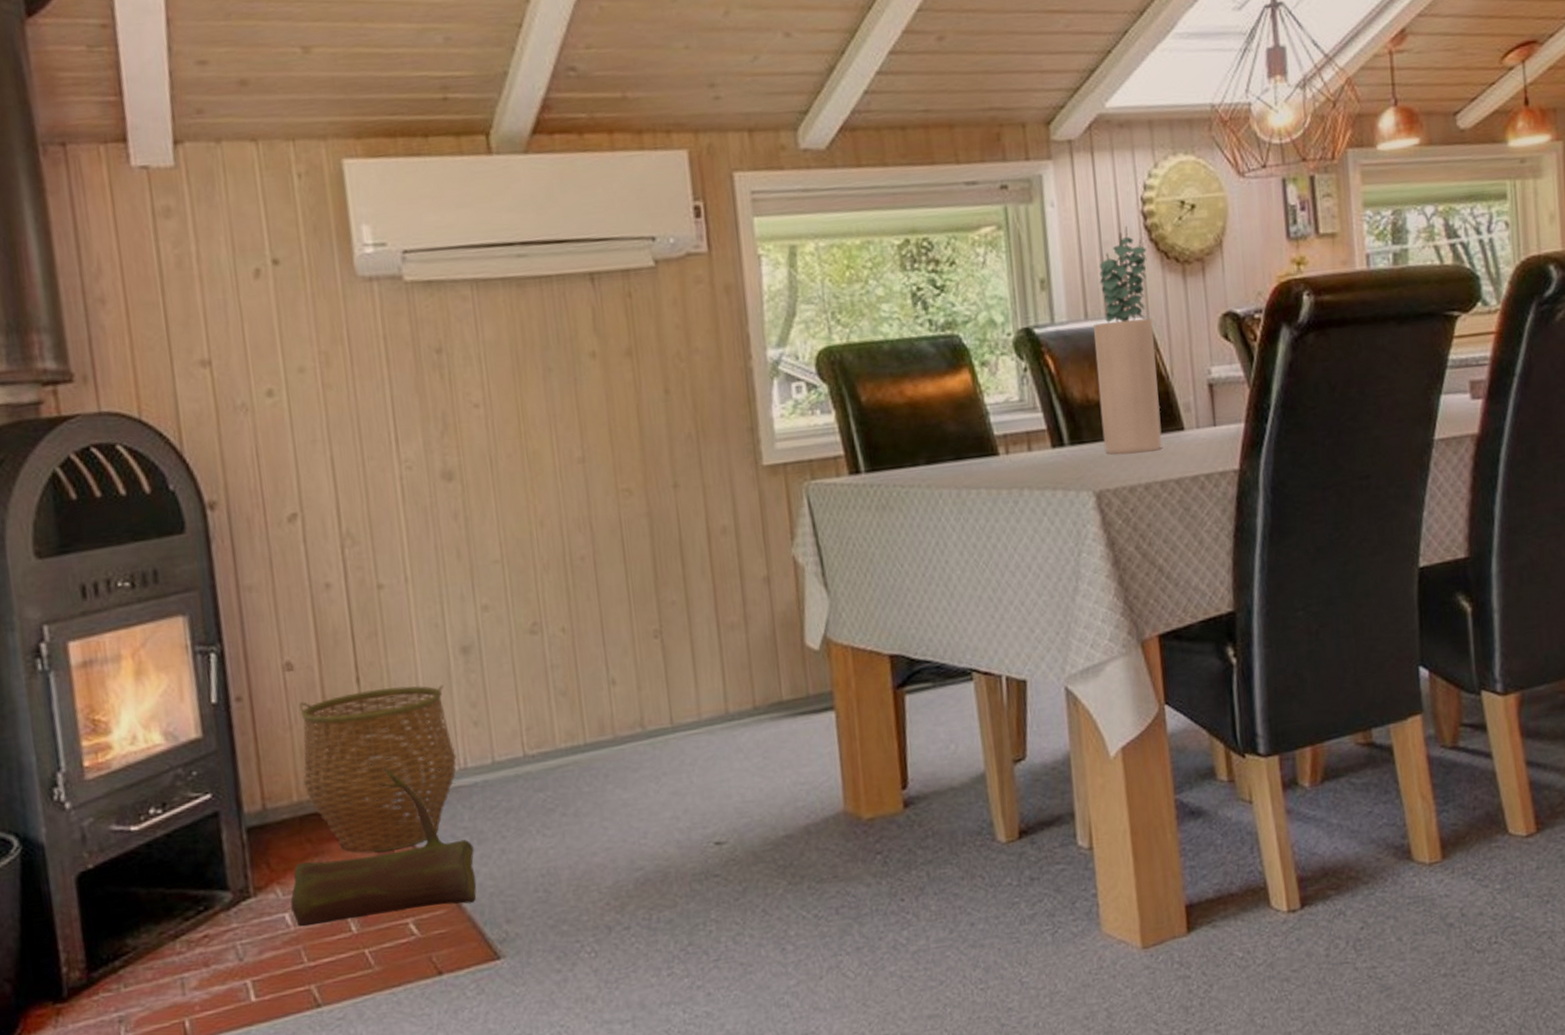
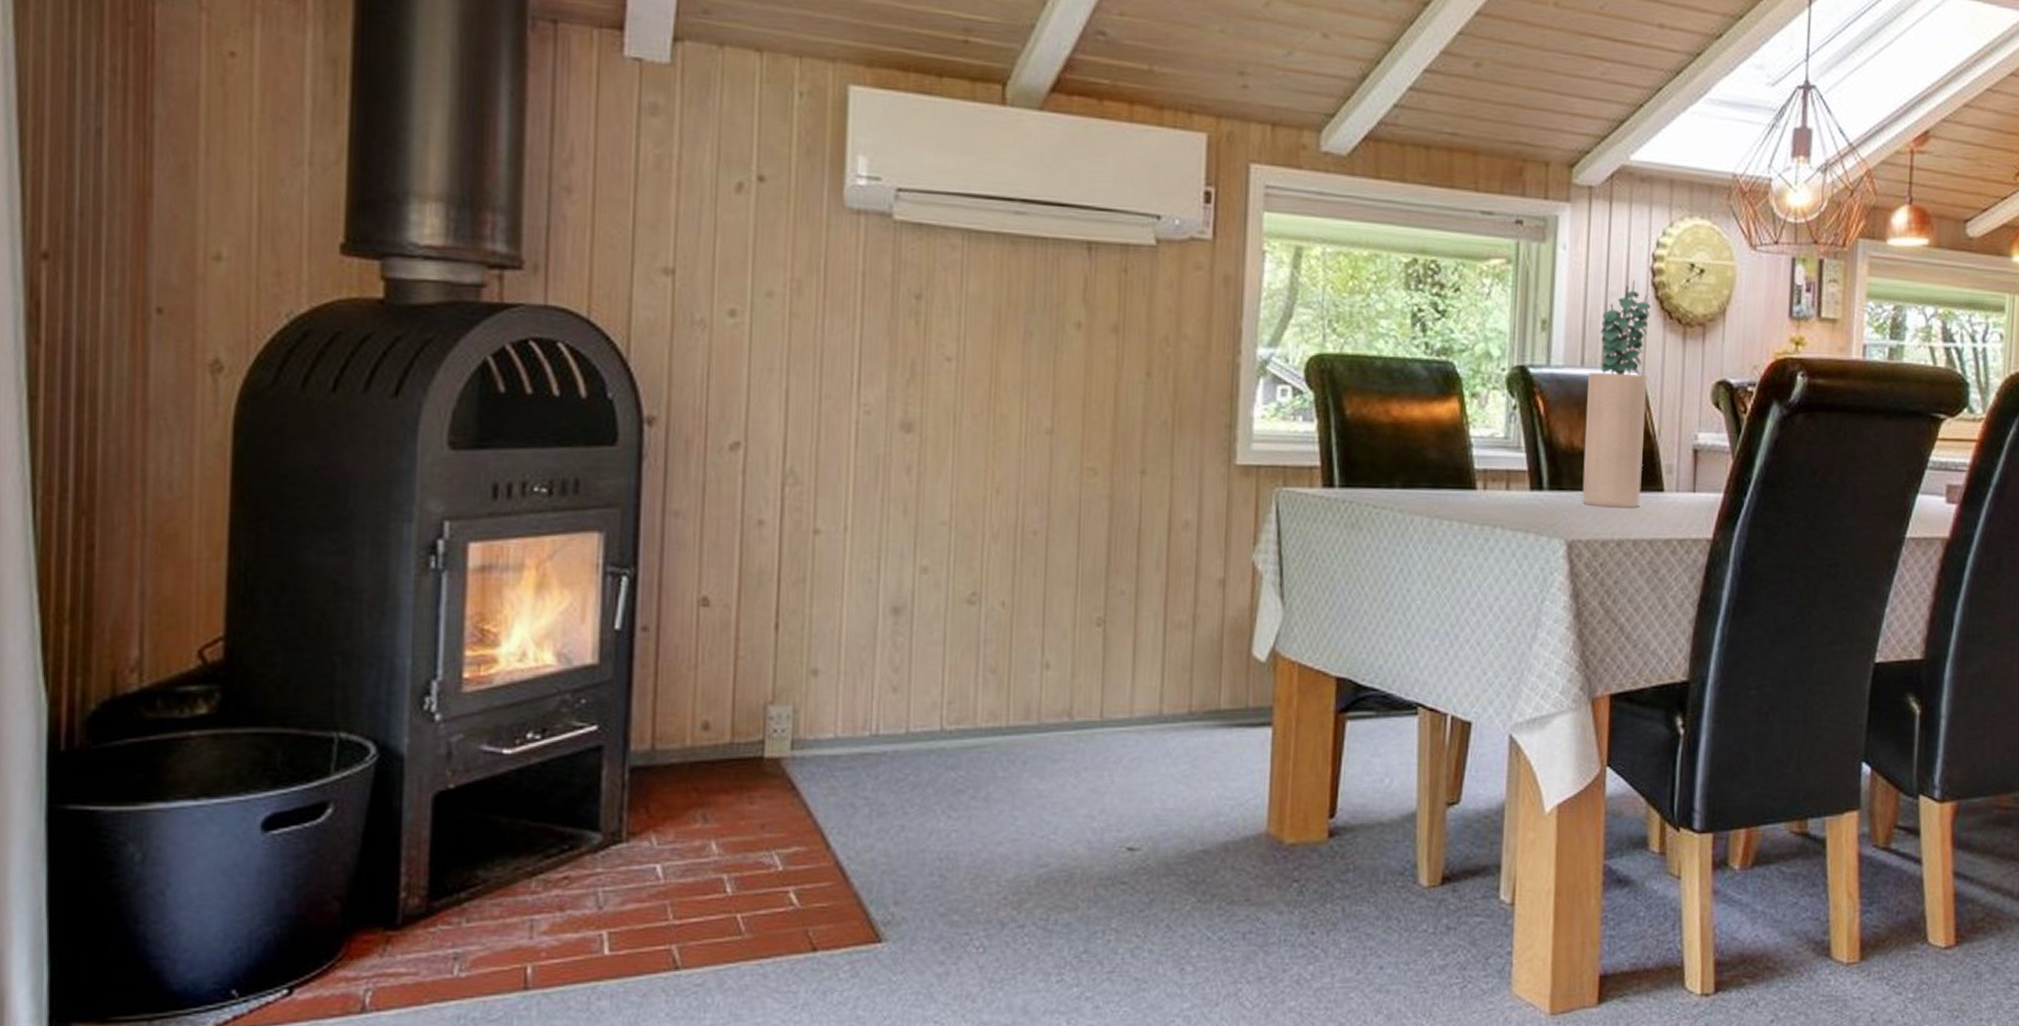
decorative log: present [290,765,477,927] -> none [664,720,872,881]
basket: present [298,684,457,854] -> none [700,638,869,813]

